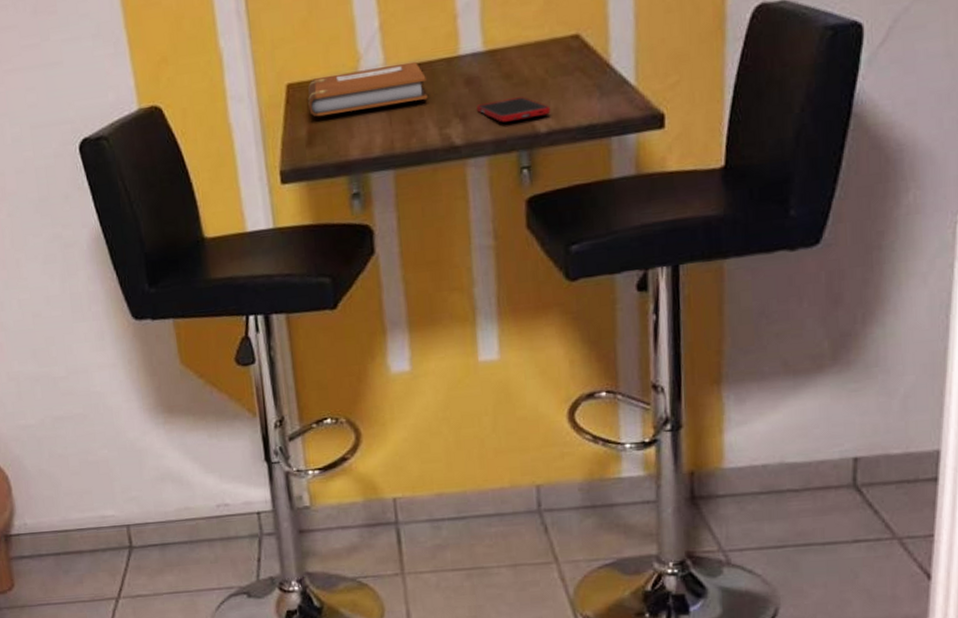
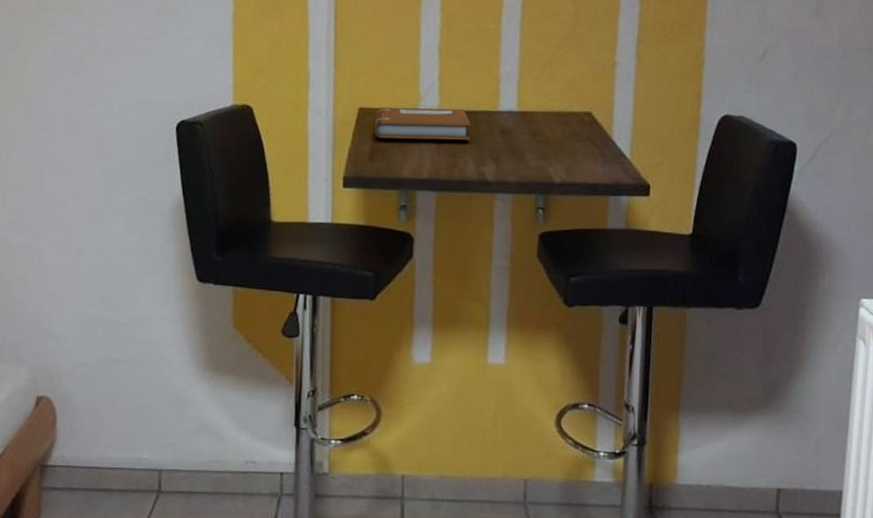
cell phone: present [477,97,551,123] -> none [508,151,565,170]

